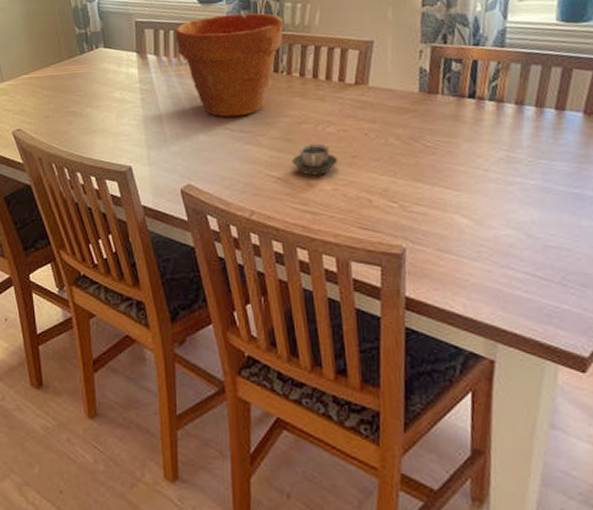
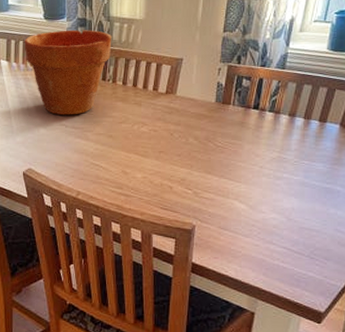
cup: present [292,143,339,176] -> none [112,140,148,166]

